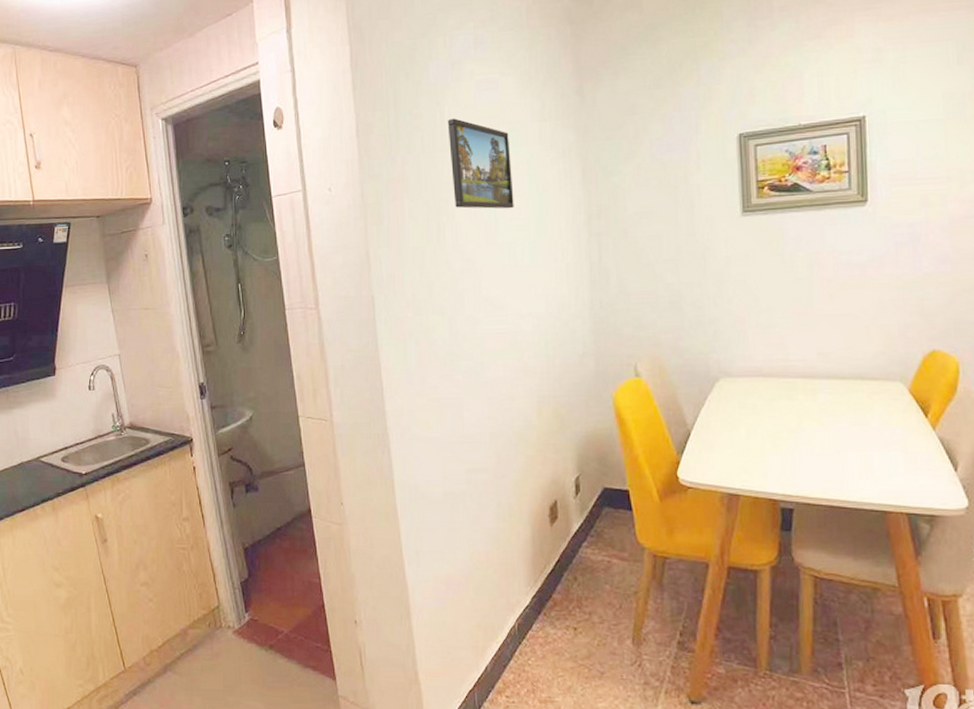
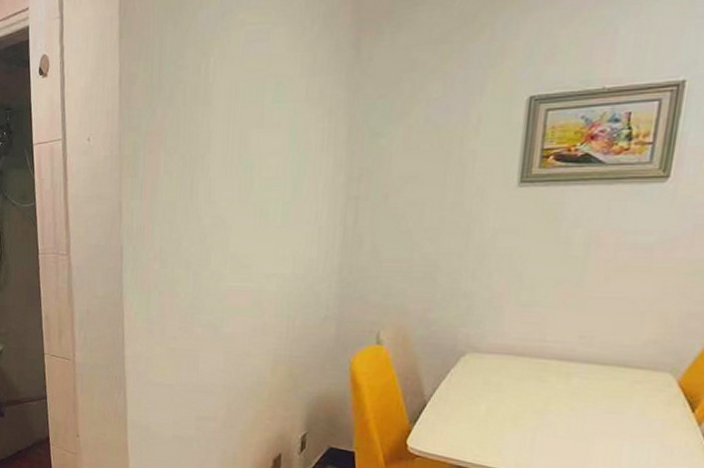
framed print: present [447,118,514,209] -> none [210,70,275,167]

